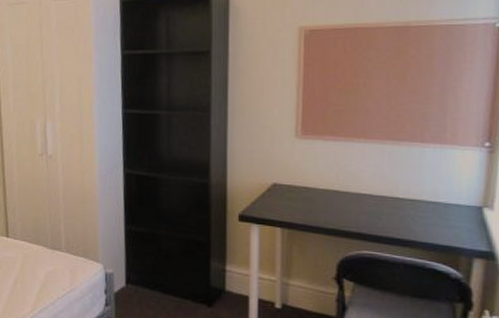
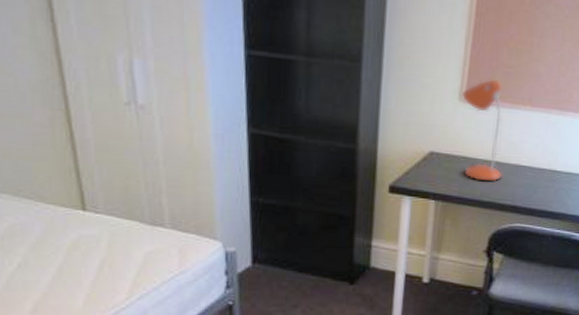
desk lamp: none [297,117,344,210] -> present [461,78,503,182]

